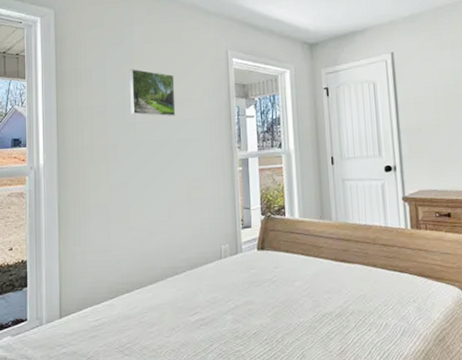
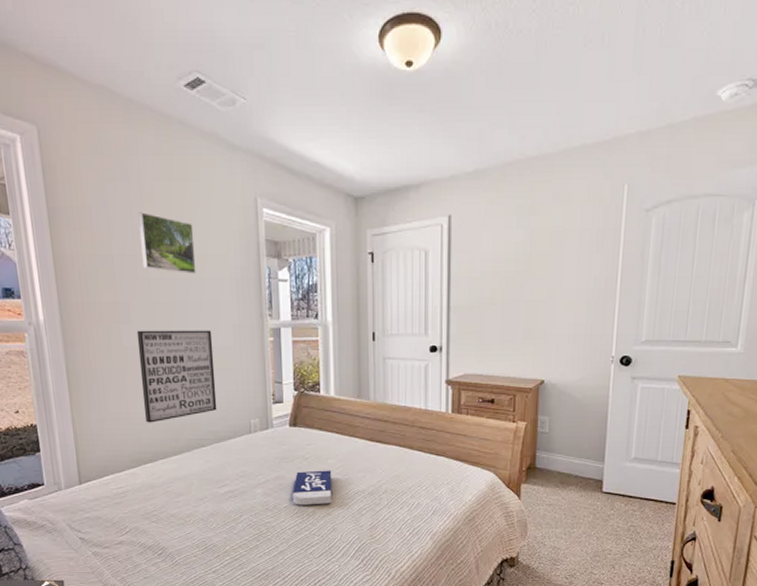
wall art: none [122,164,191,254] -> present [136,330,217,423]
book: none [260,292,301,331] -> present [292,470,332,505]

